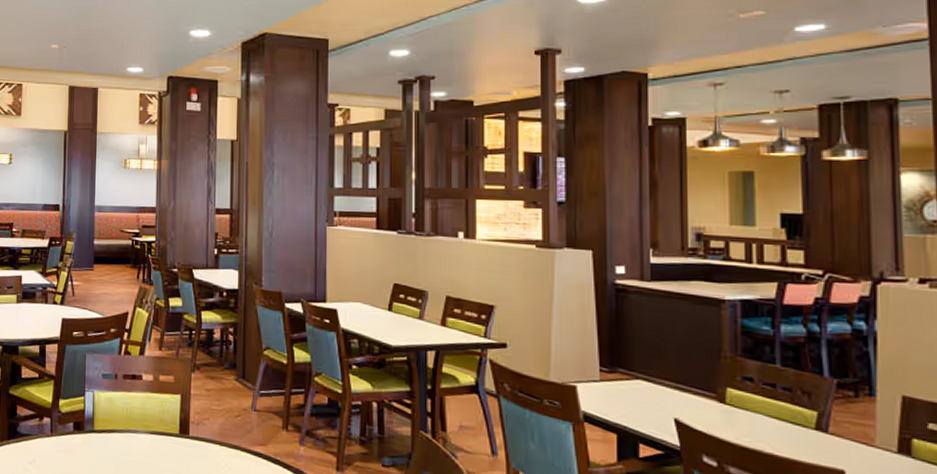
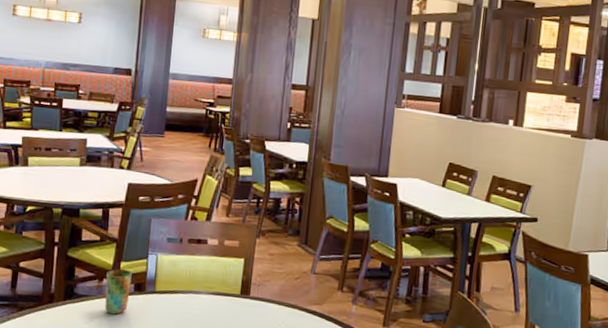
cup: none [46,406,70,455] -> present [104,269,132,315]

